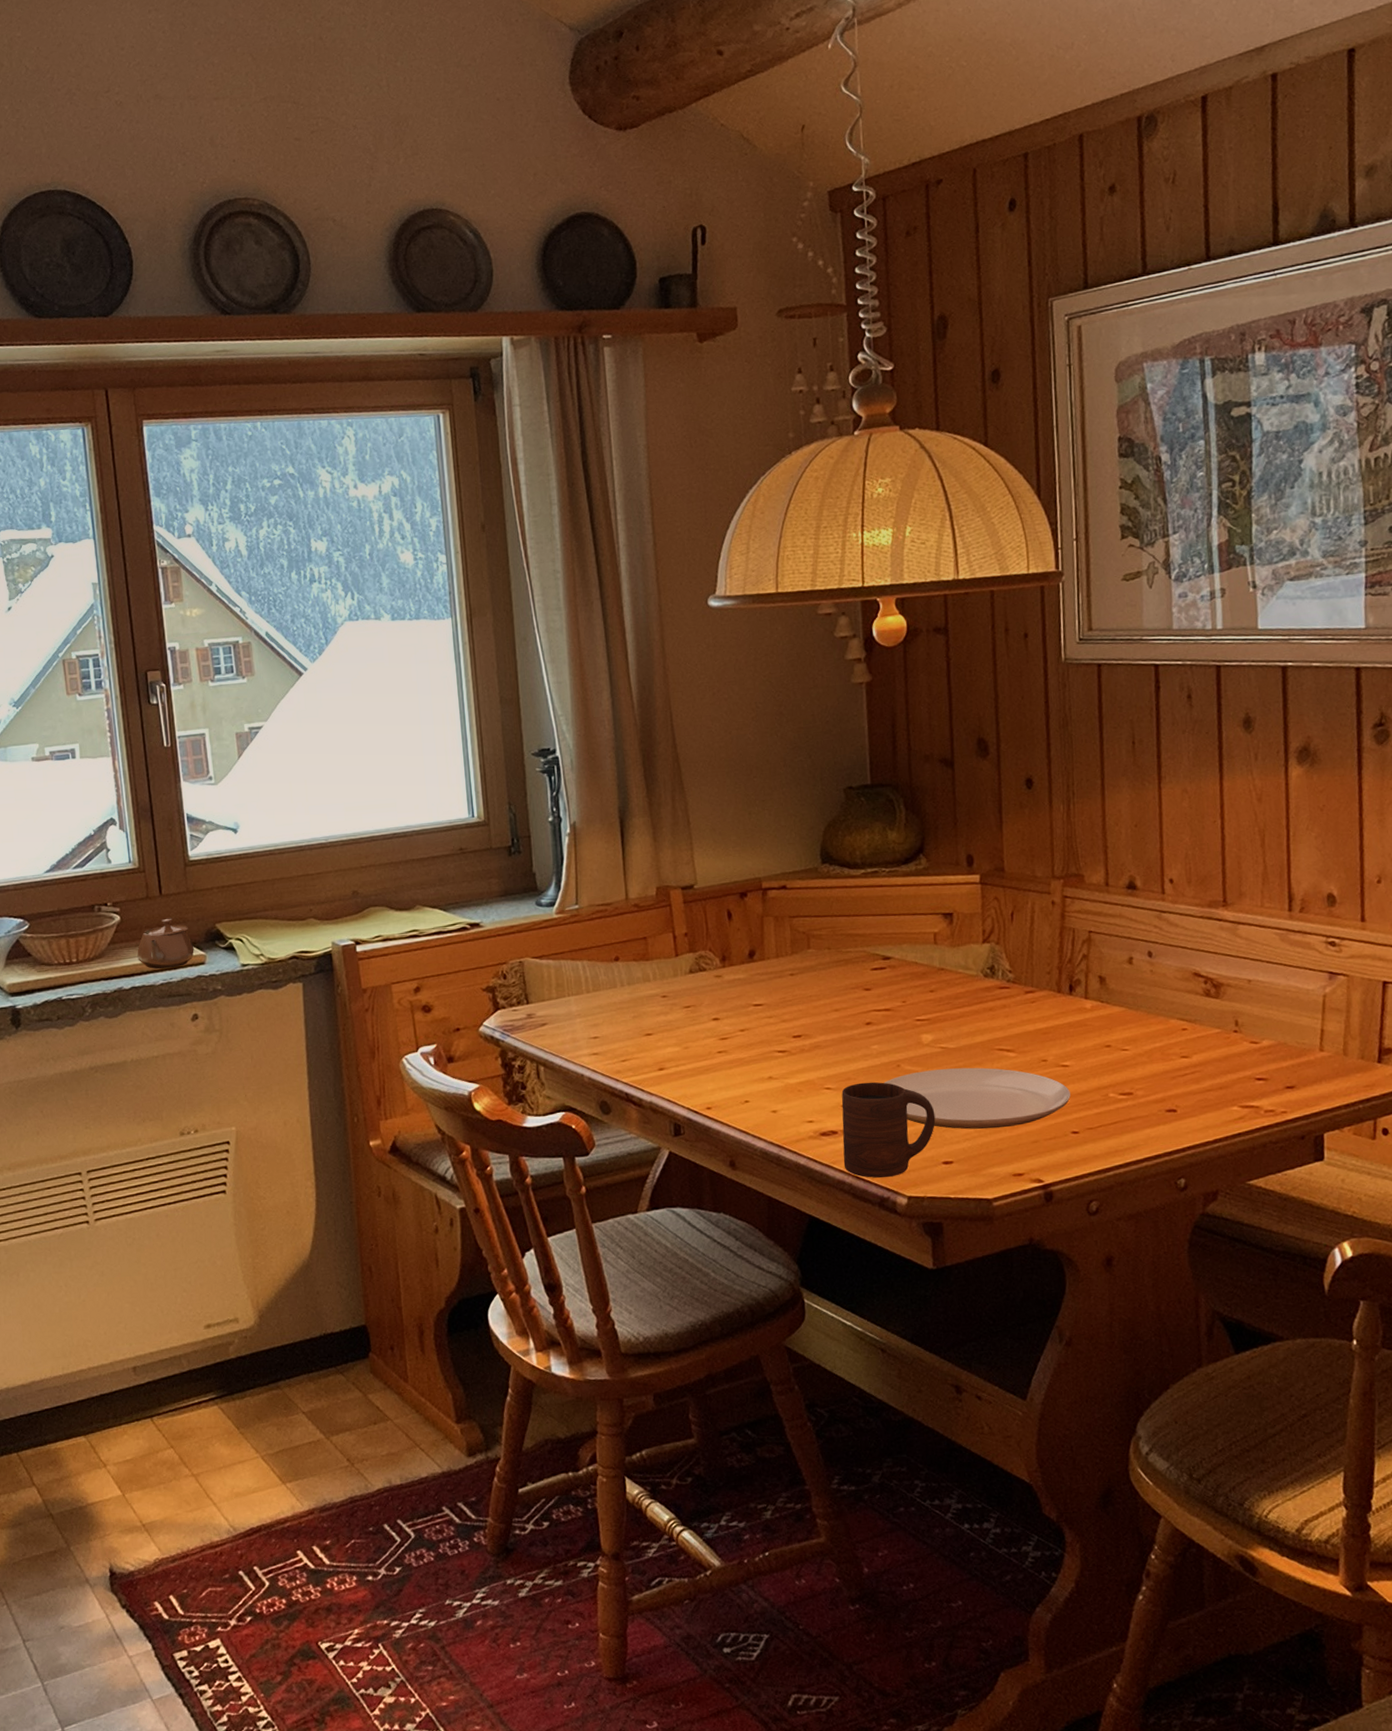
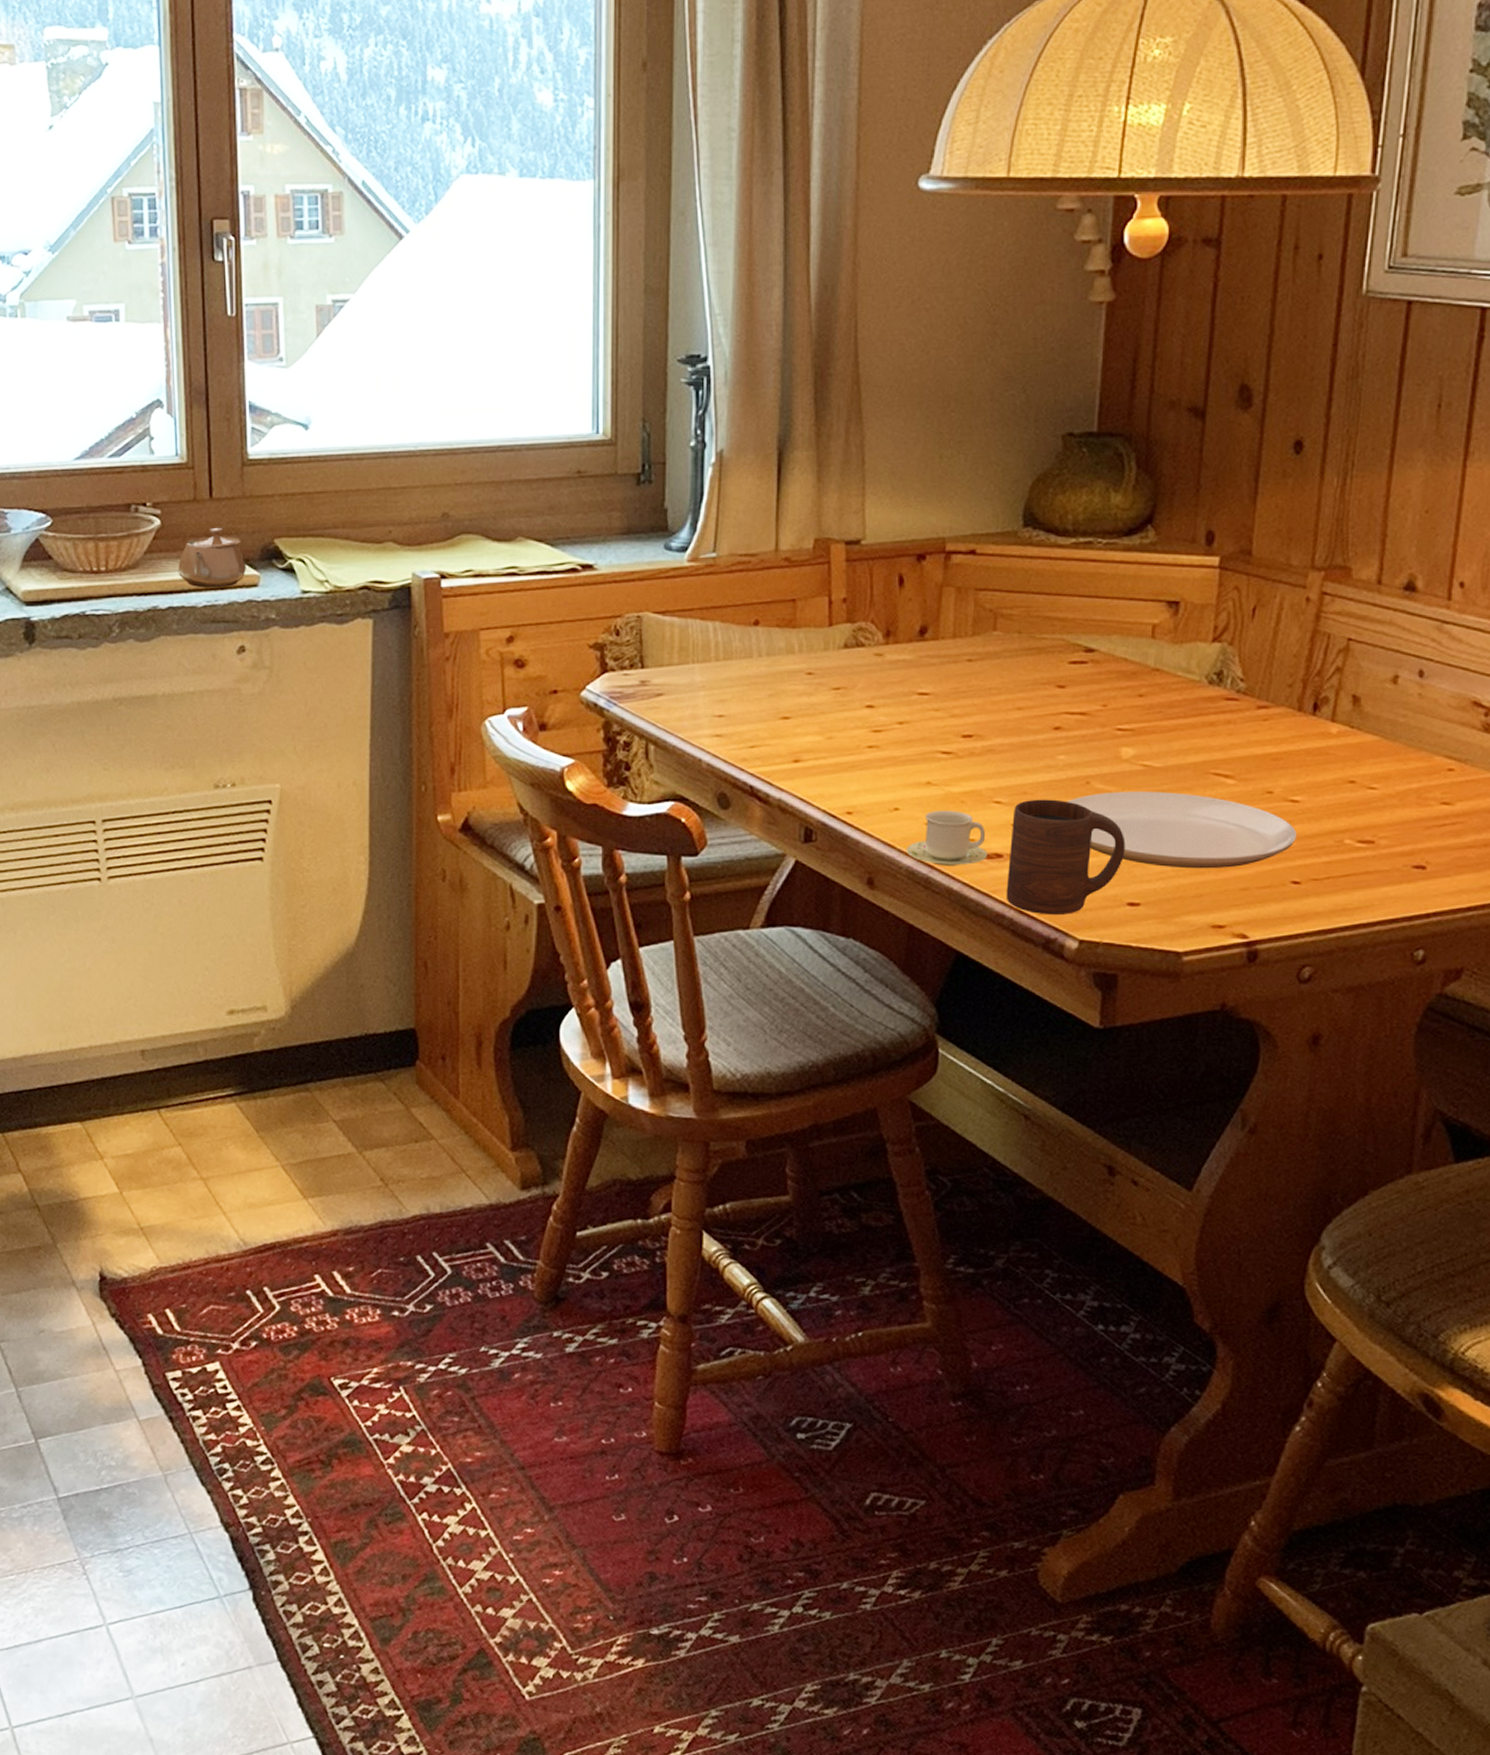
cup and saucer: none [758,1098,826,1145] -> present [906,810,988,866]

